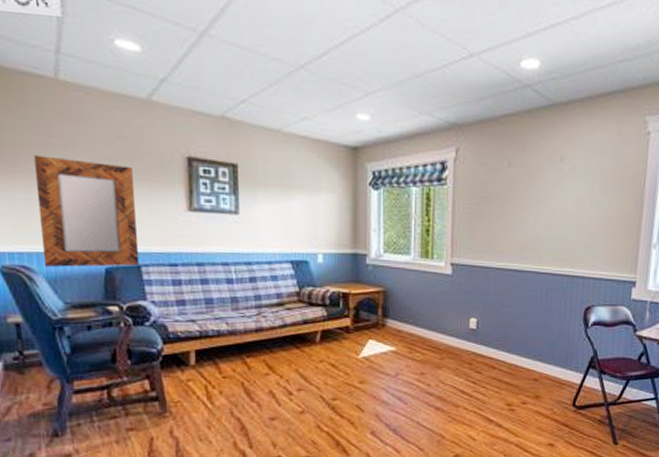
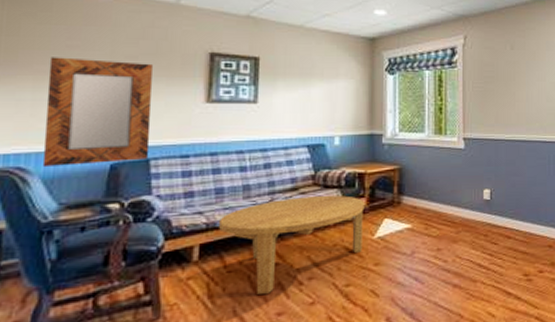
coffee table: none [211,312,349,400] -> present [219,195,365,294]

